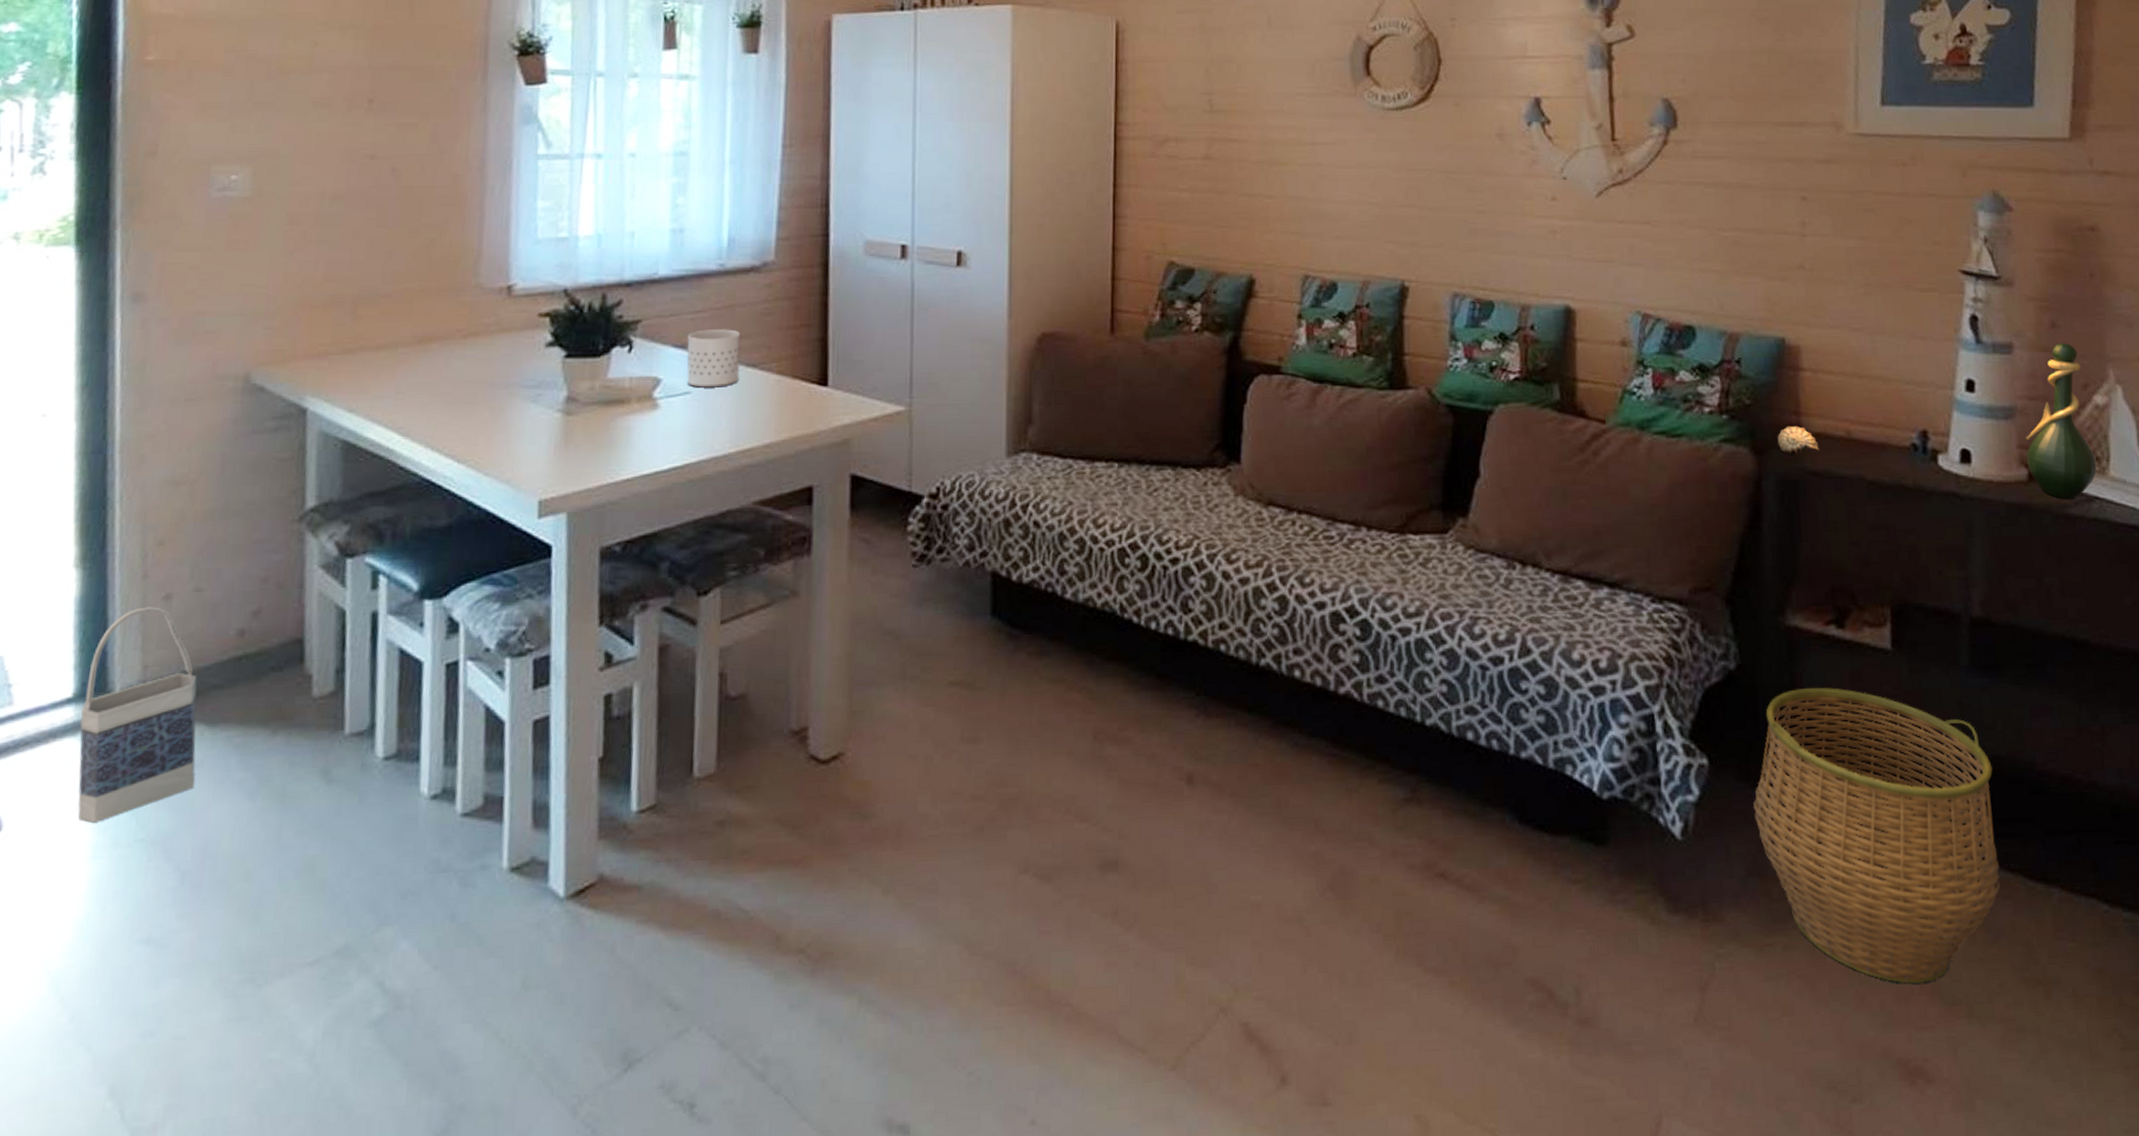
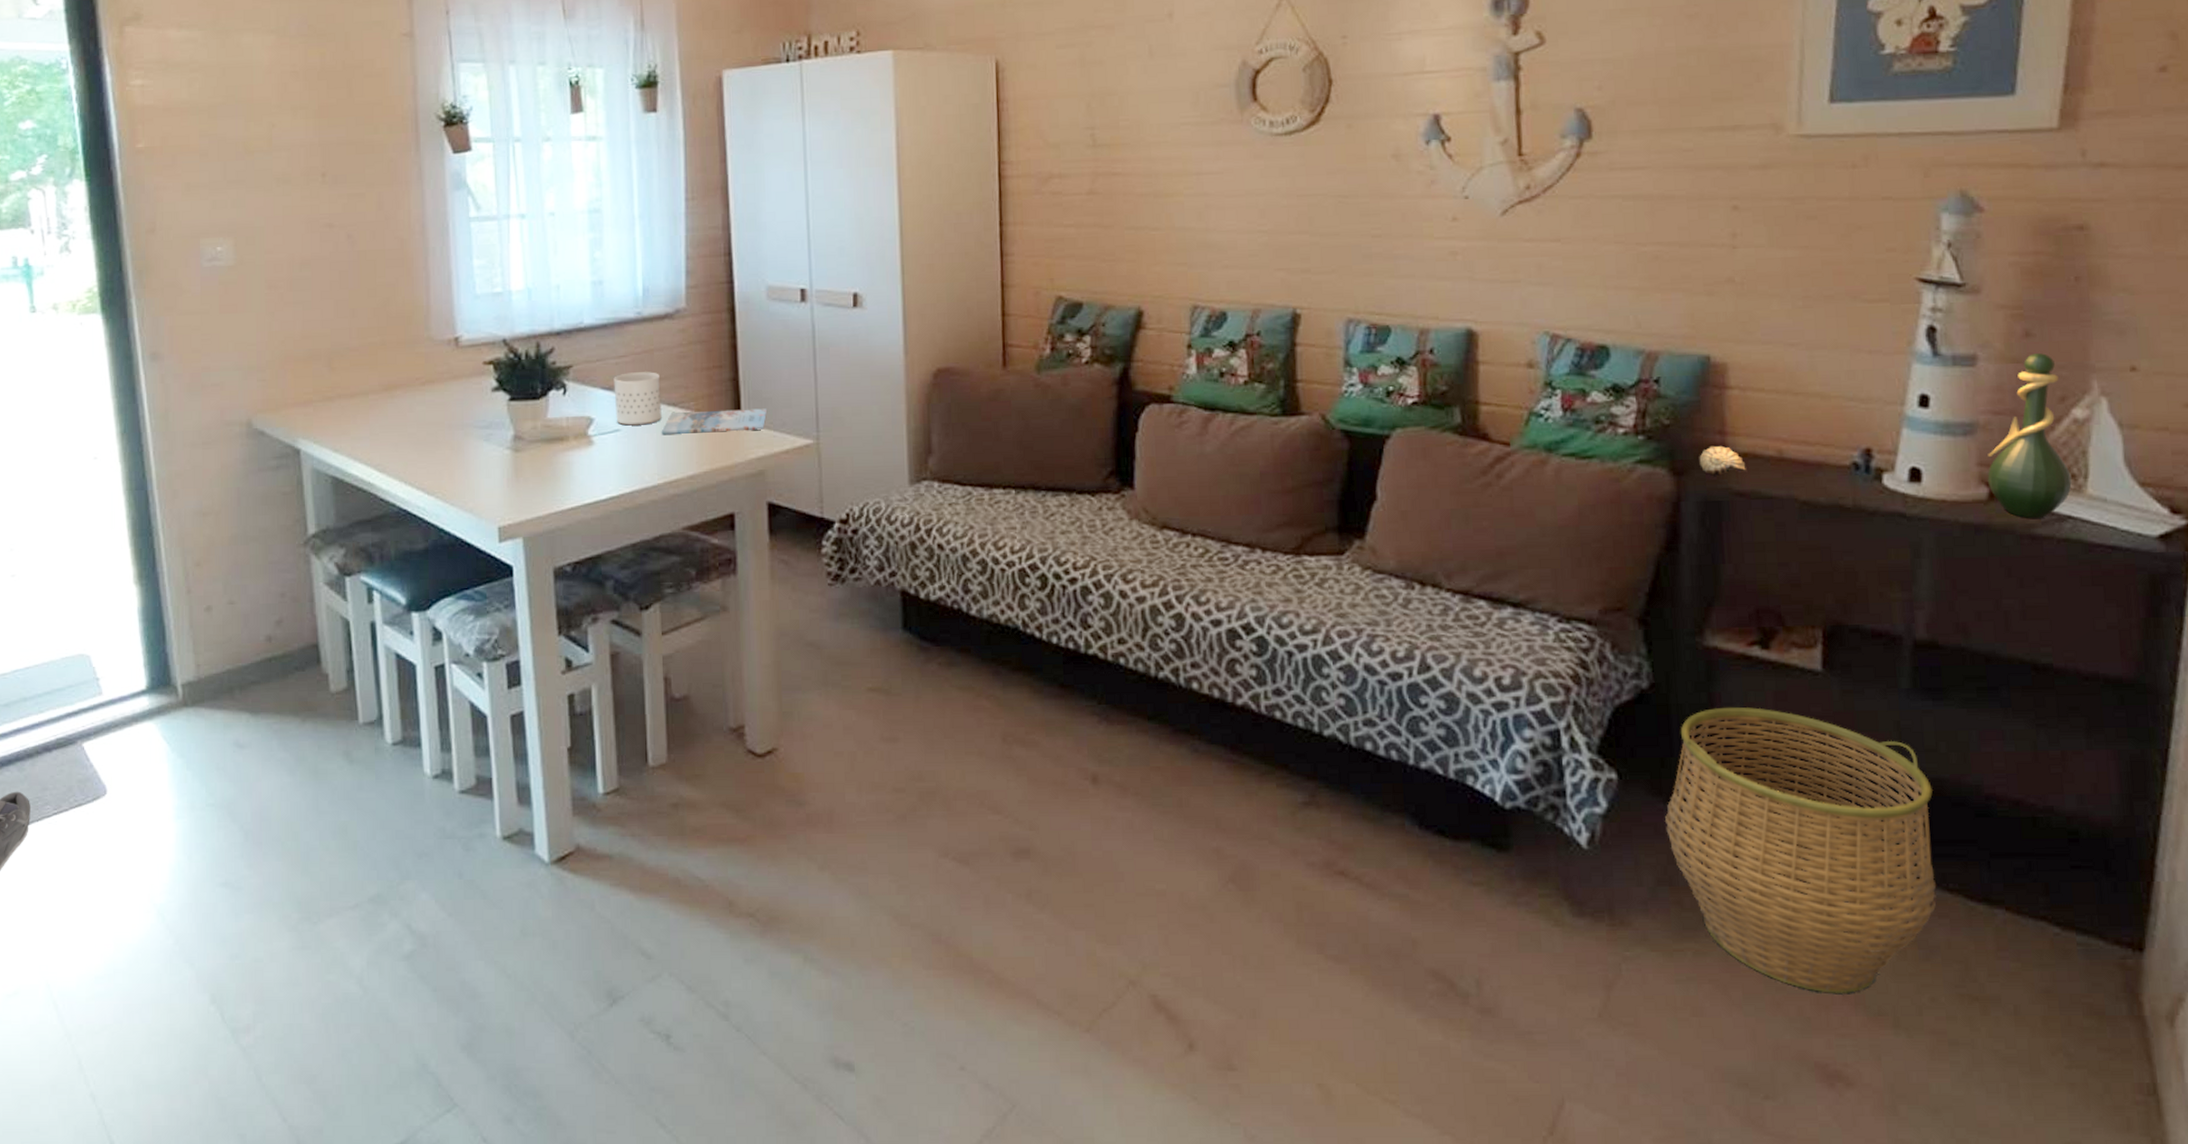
bag: present [77,607,197,823] -> none [153,616,246,790]
magazine: none [737,371,857,398] -> present [661,408,768,434]

